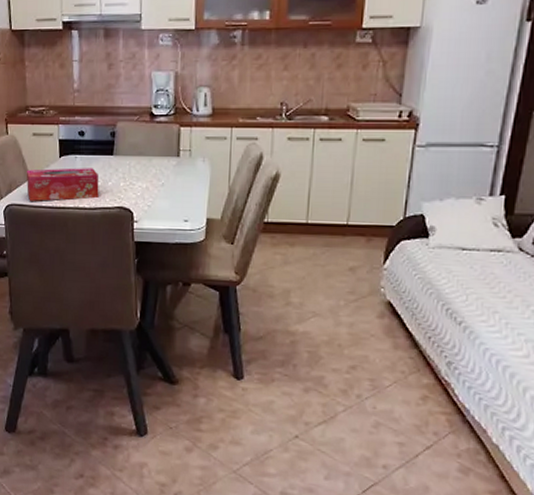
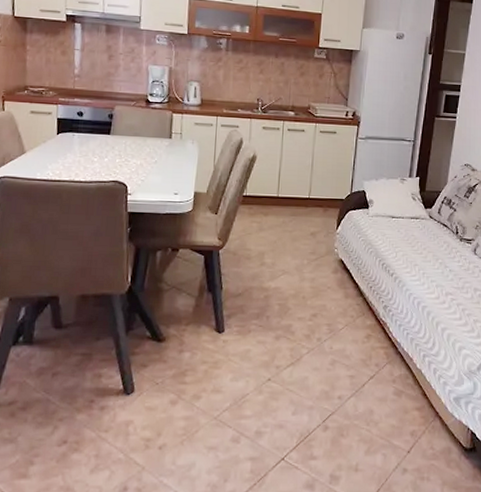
tissue box: present [26,168,99,201] -> none [21,144,96,174]

